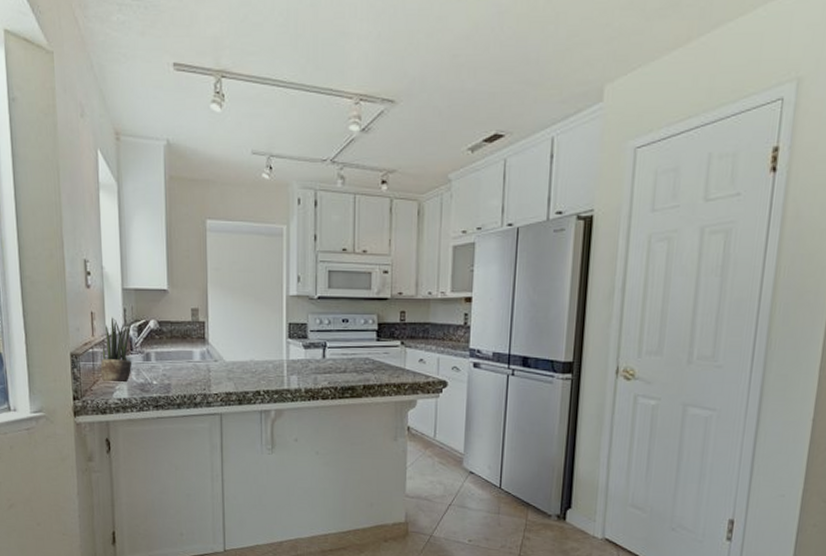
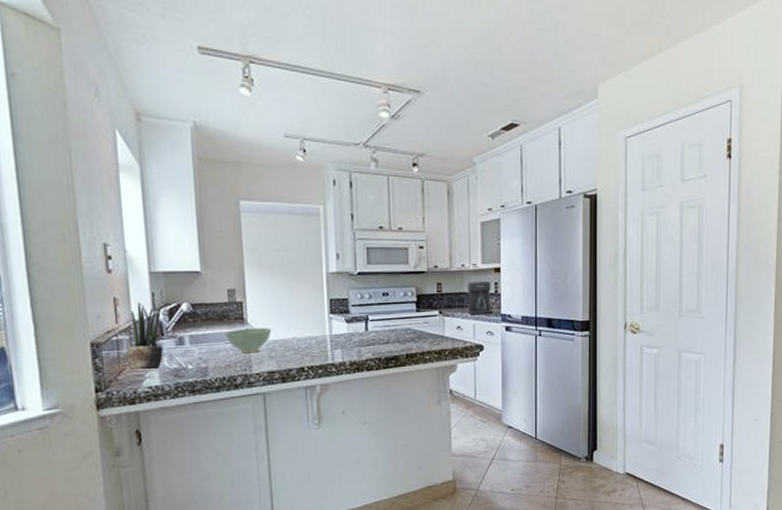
bowl: none [187,348,231,374] -> present [224,328,272,354]
coffee maker: none [433,312,461,348] -> present [468,281,494,315]

